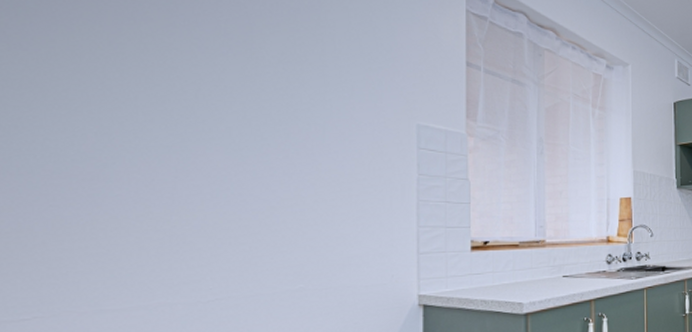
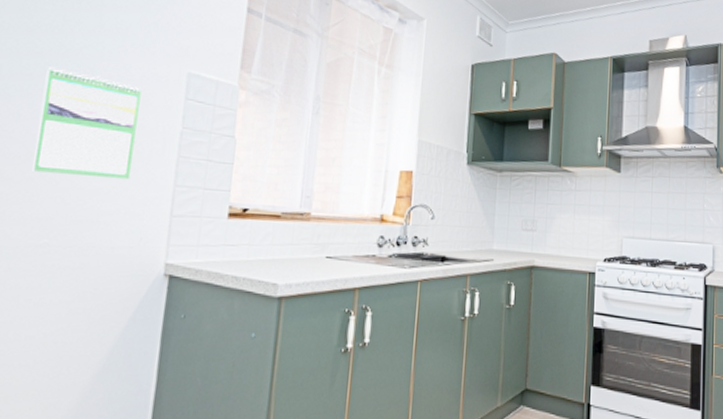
calendar: none [277,126,375,225] -> present [32,66,142,180]

